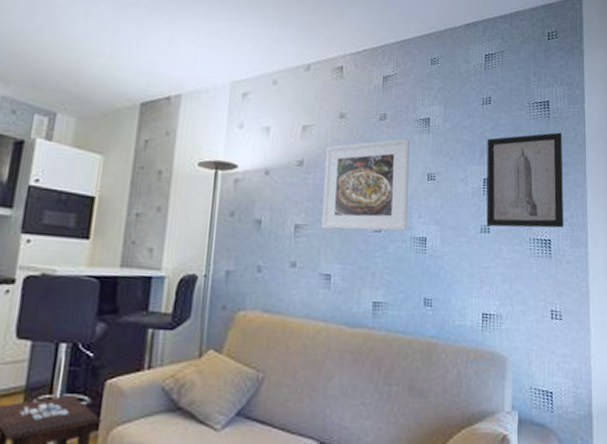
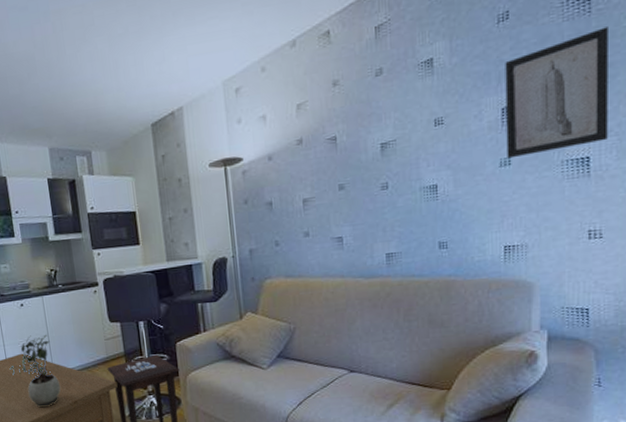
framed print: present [322,138,410,232] -> none [323,87,415,198]

